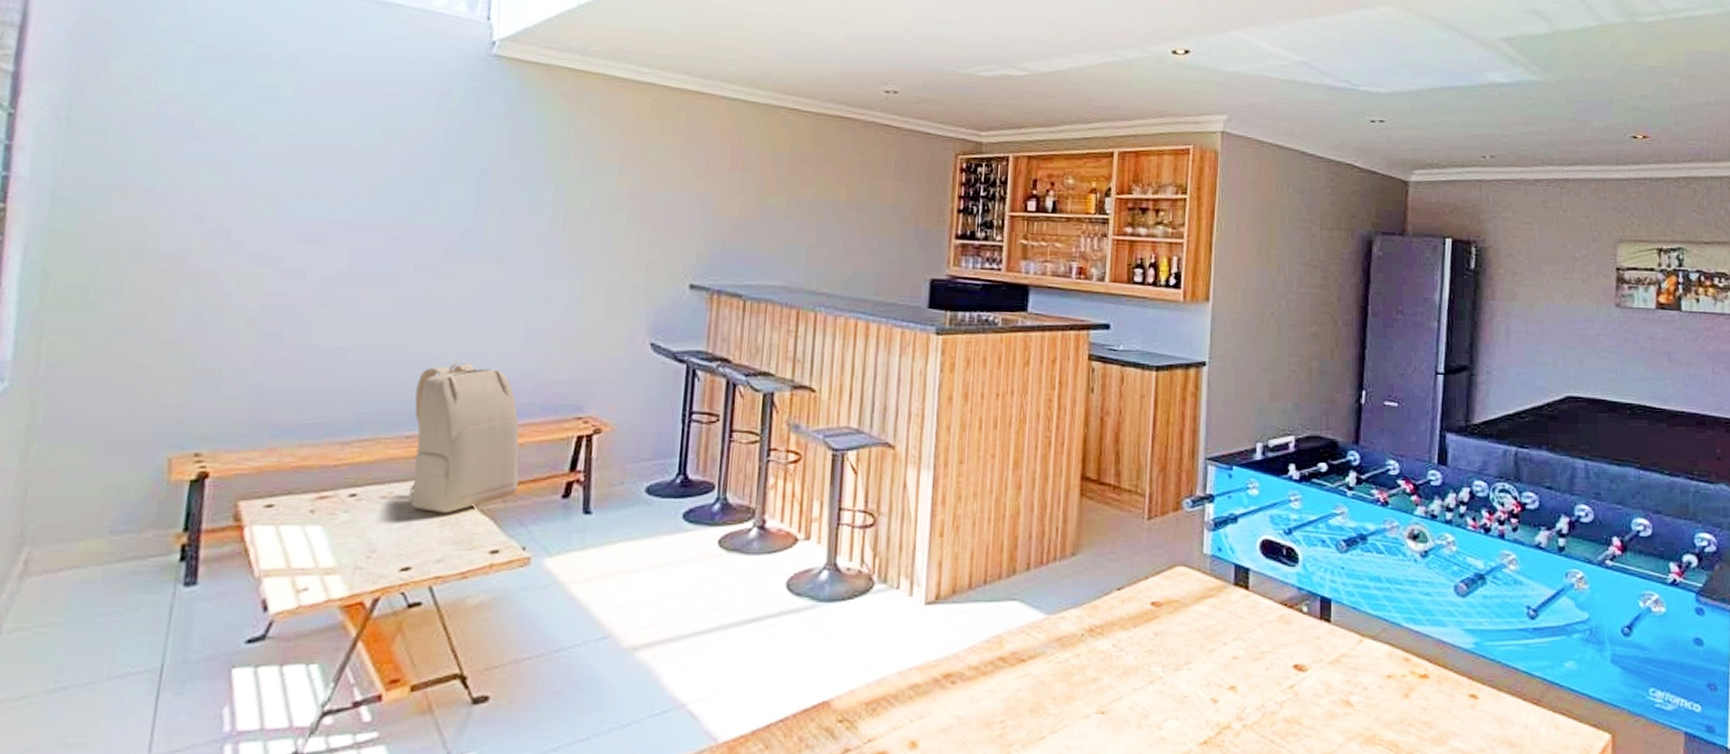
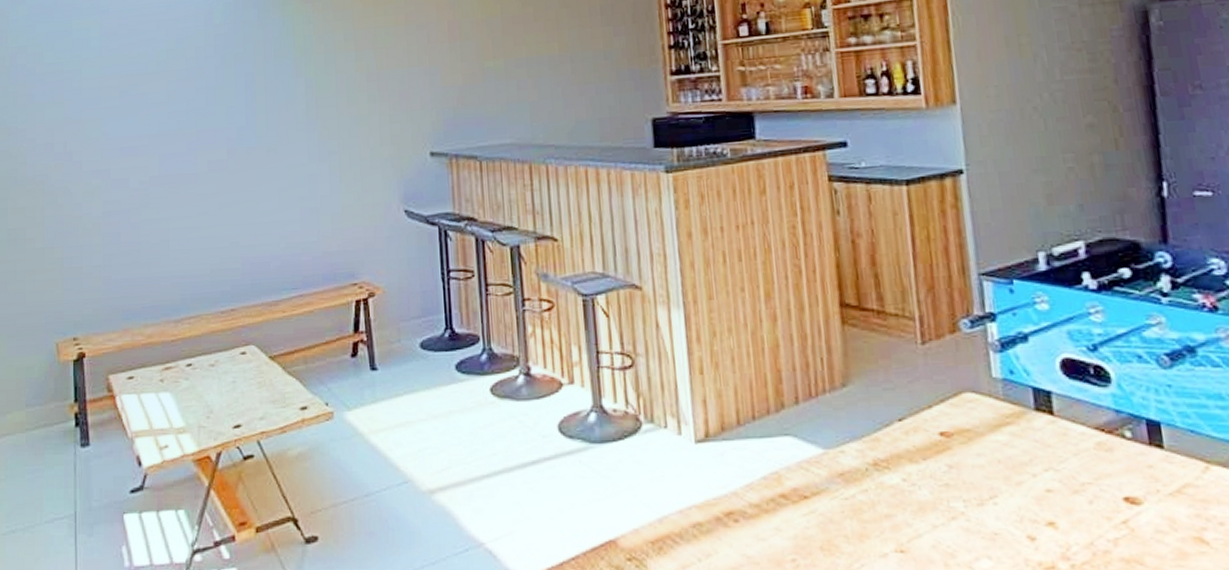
backpack: present [400,362,520,514] -> none [223,243,314,377]

